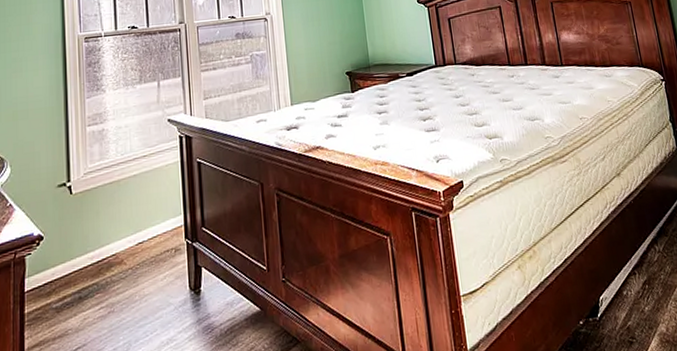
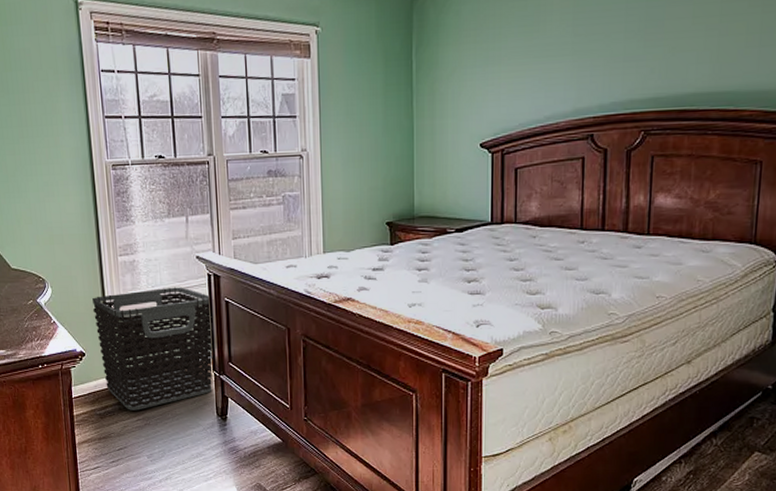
clothes hamper: none [56,152,185,298] -> present [92,287,213,411]

